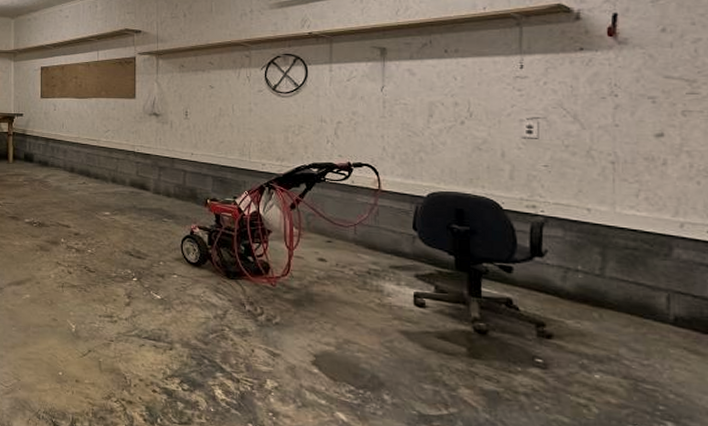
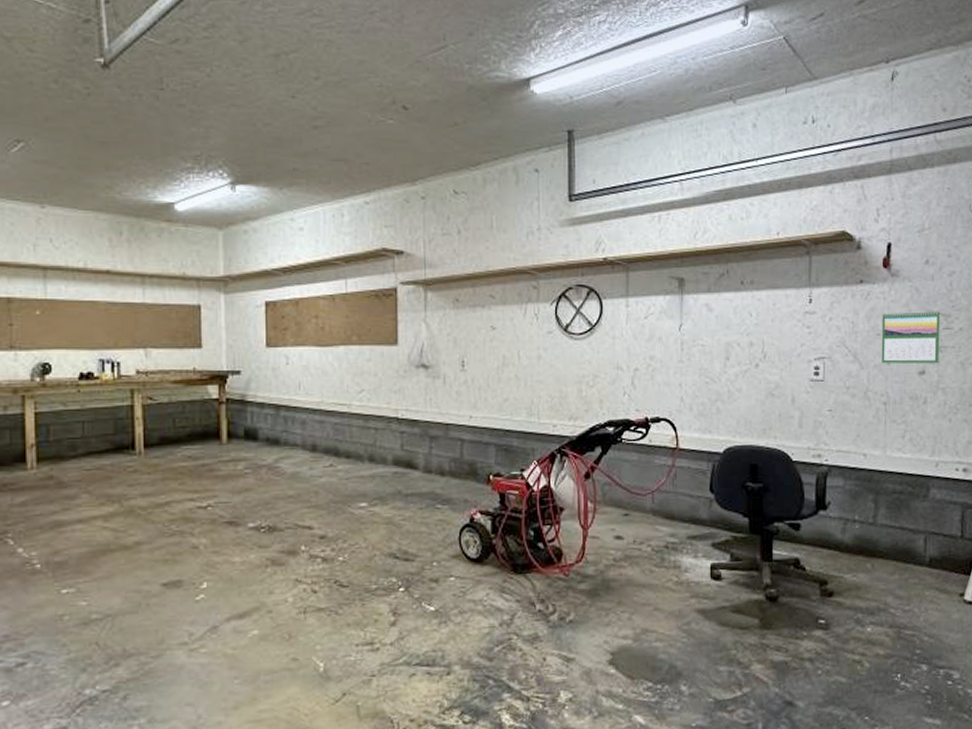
calendar: none [607,76,683,128] -> present [881,310,940,364]

